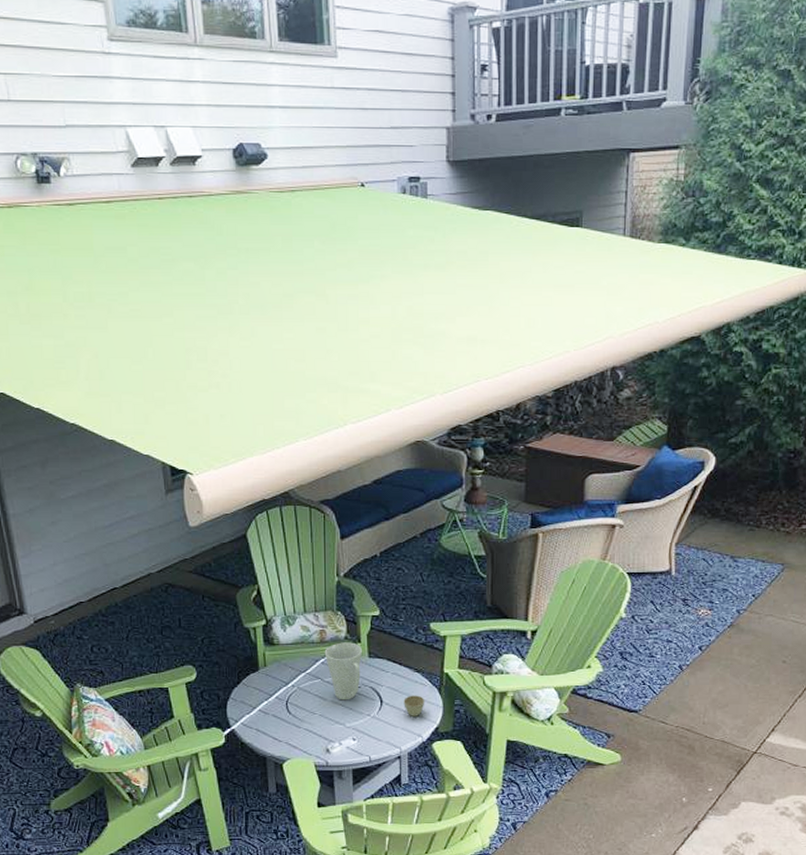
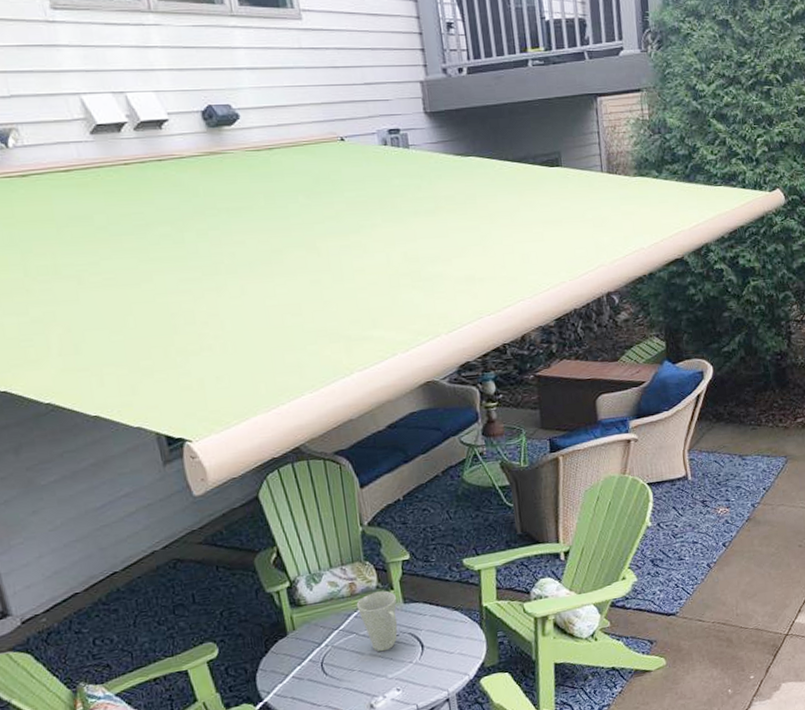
cup: present [403,695,425,716] -> none [445,633,468,656]

